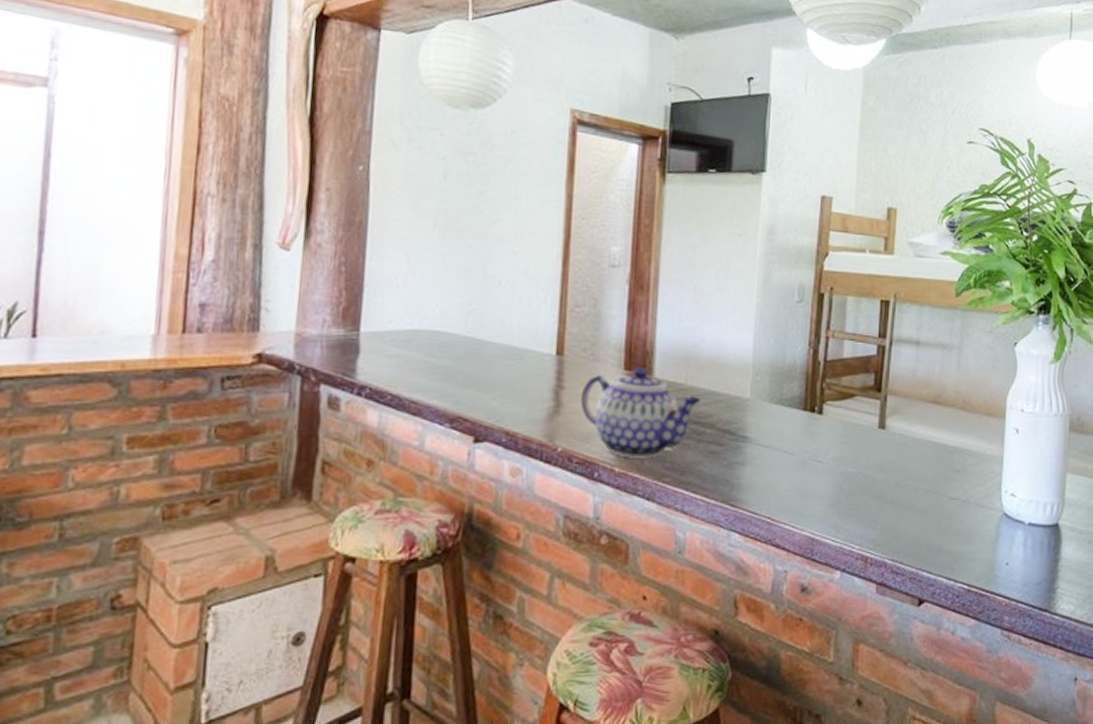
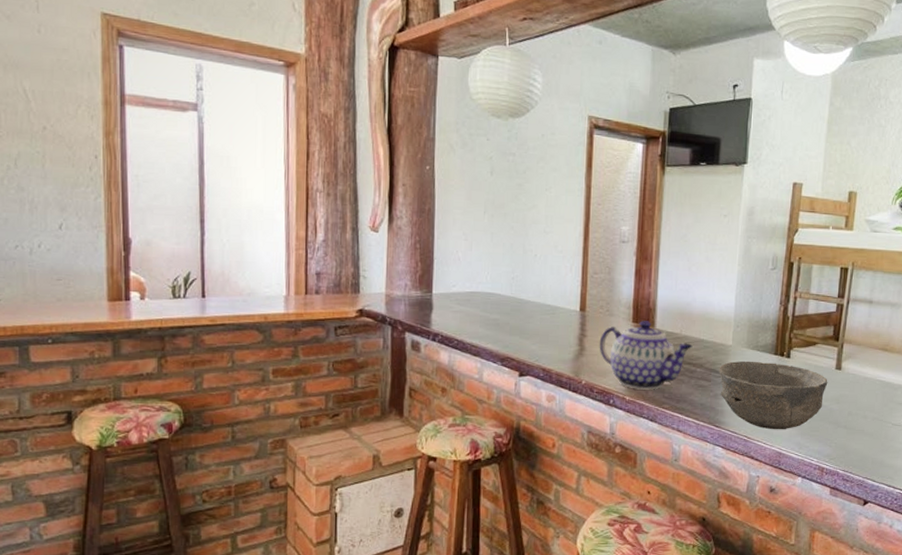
bowl: none [734,418,870,509] -> present [719,360,828,430]

